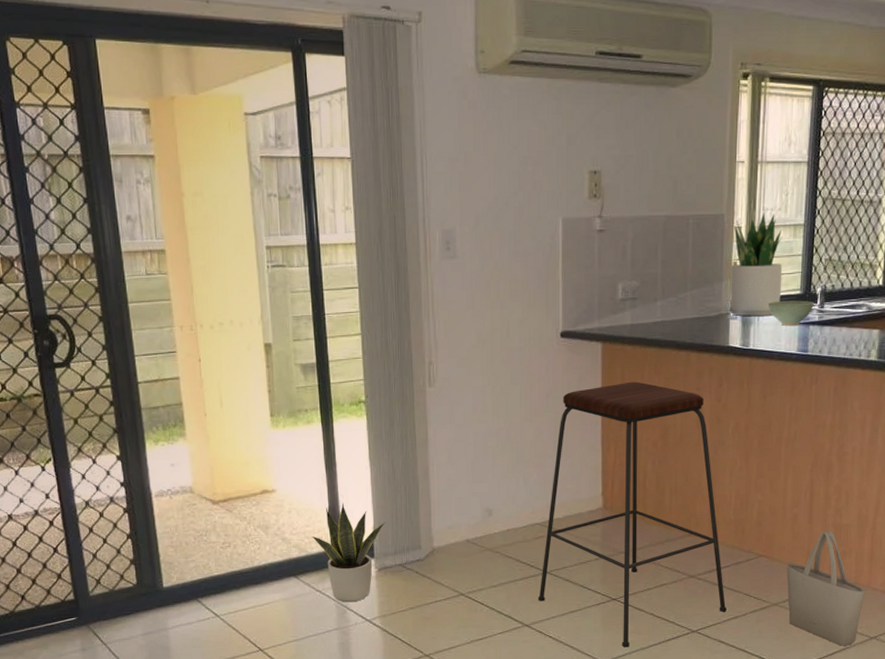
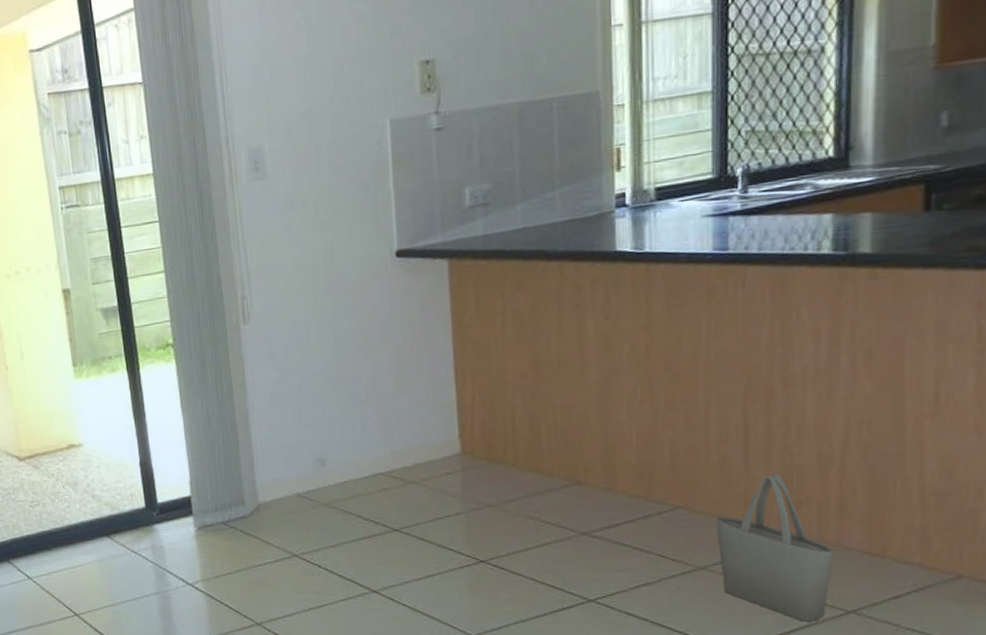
potted plant: present [312,503,386,603] -> none [124,456,204,565]
bar stool: present [537,381,727,647] -> none [386,302,634,619]
planter: present [729,213,783,317] -> none [611,83,686,213]
bowl: present [767,300,815,327] -> none [666,186,735,221]

